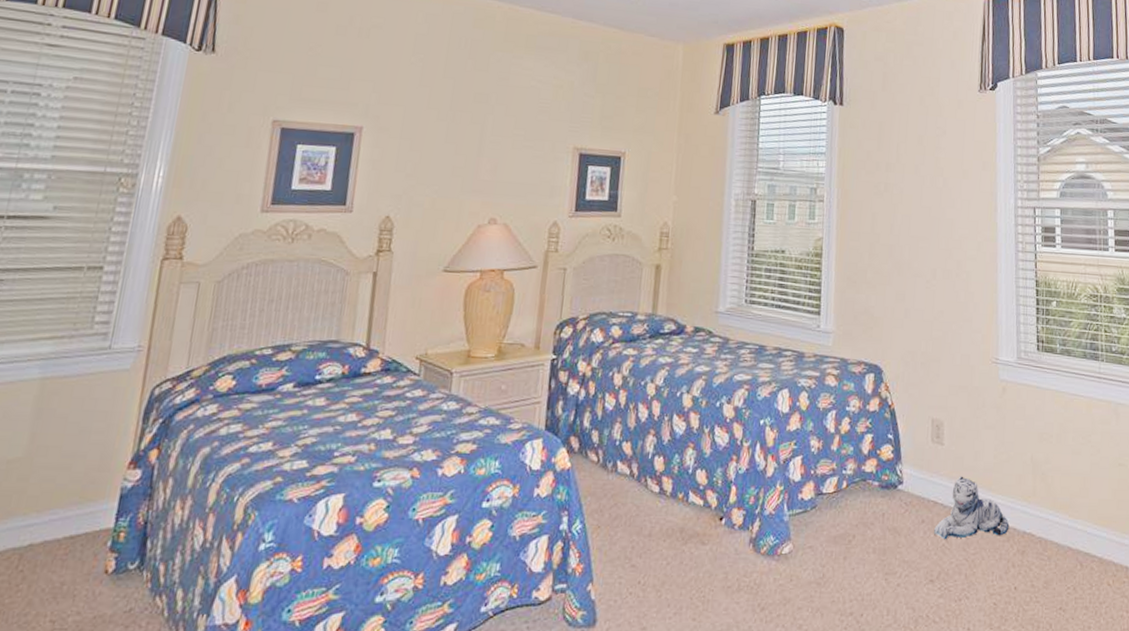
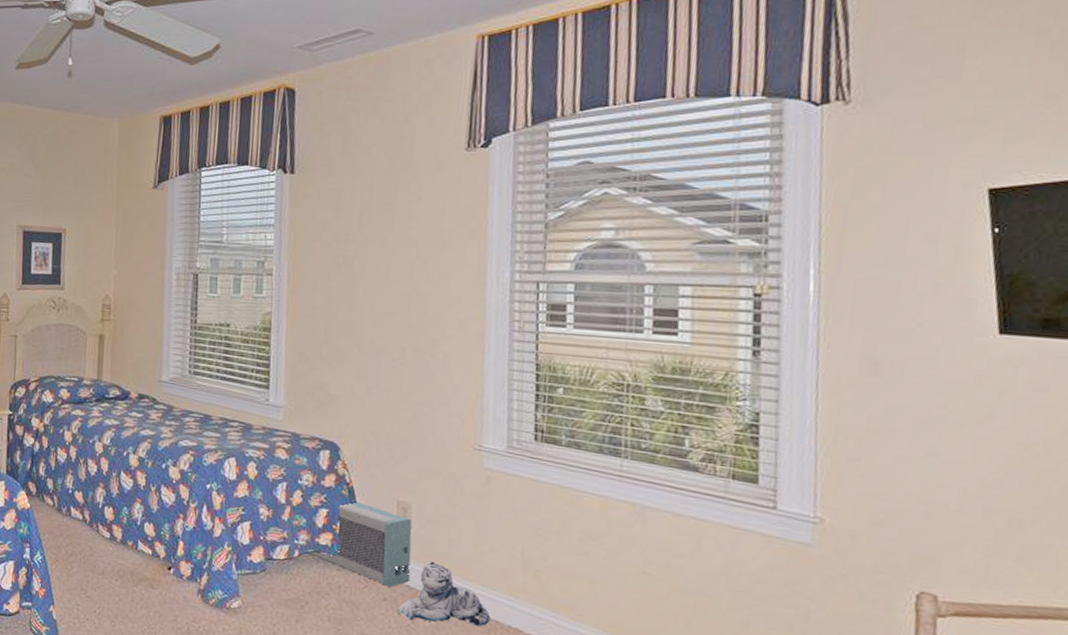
air purifier: none [856,422,945,507] -> present [309,500,412,587]

